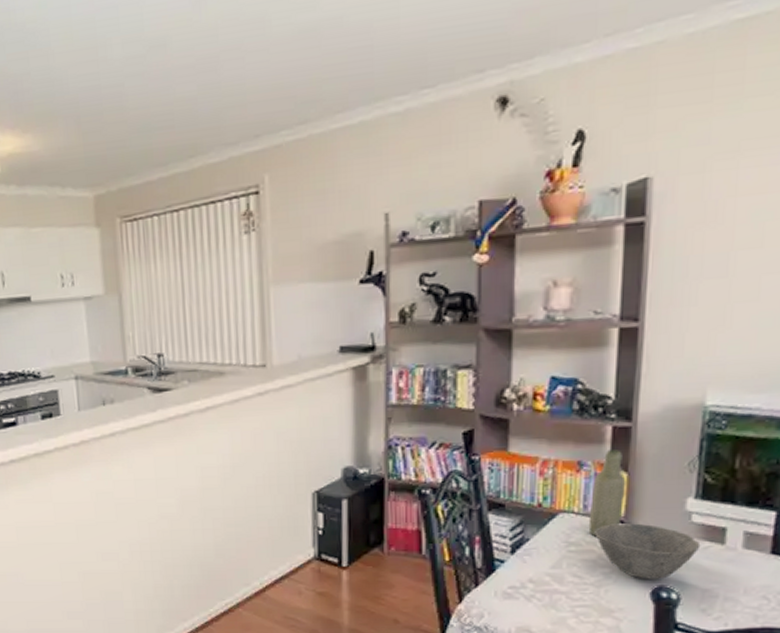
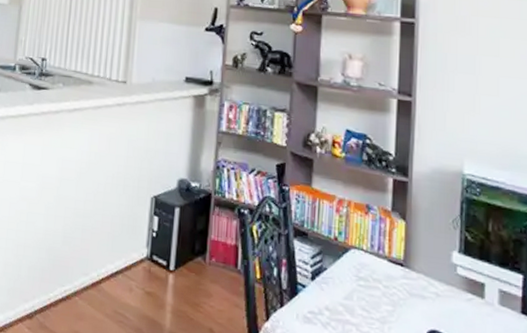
bottle: present [588,450,626,537] -> none [374,199,405,275]
bowl: present [594,523,701,579] -> none [380,265,465,324]

